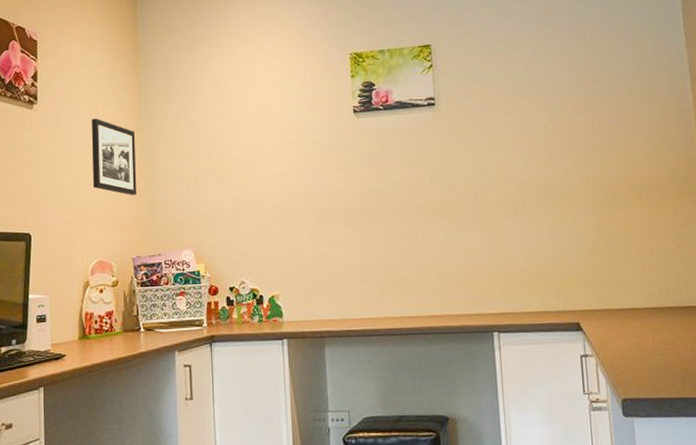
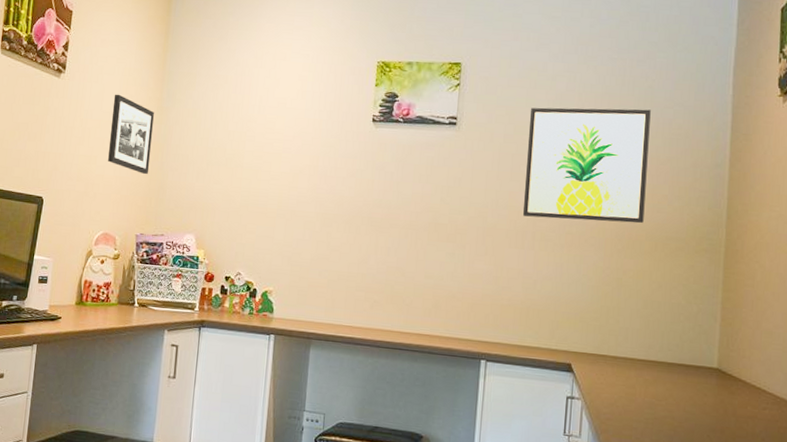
wall art: none [503,67,625,185] -> present [523,107,651,224]

